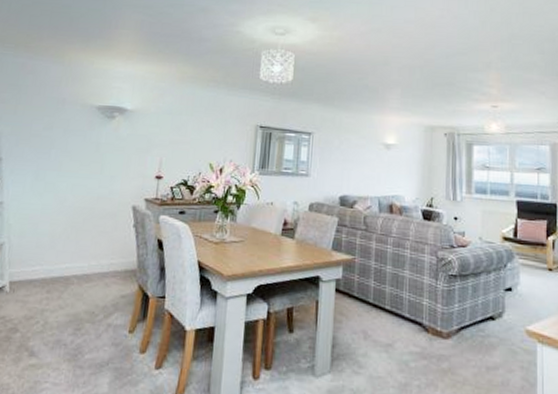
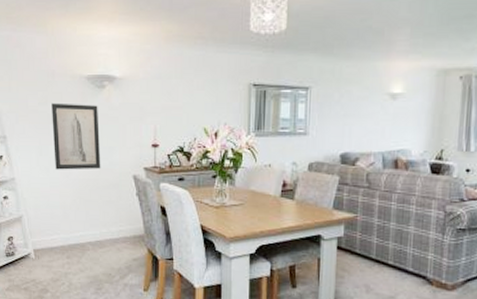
wall art: none [50,128,105,198] -> present [51,103,101,170]

